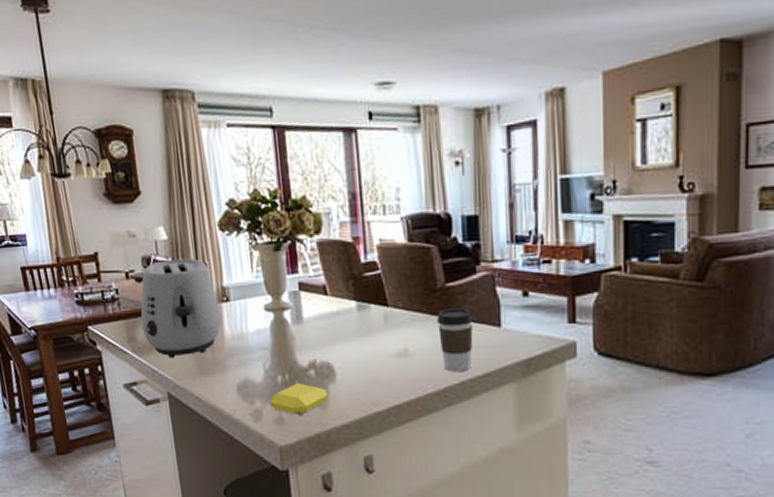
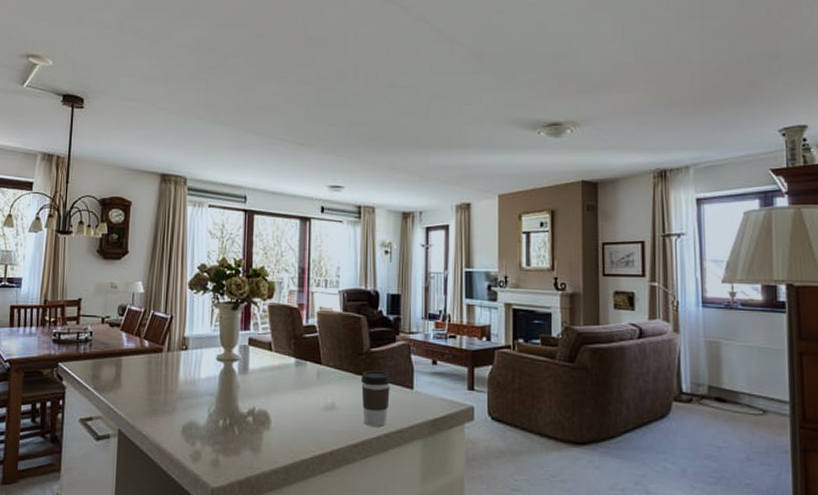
toaster: present [140,259,221,358] -> none [107,310,178,398]
soap bar: present [269,383,328,415] -> none [208,428,261,458]

